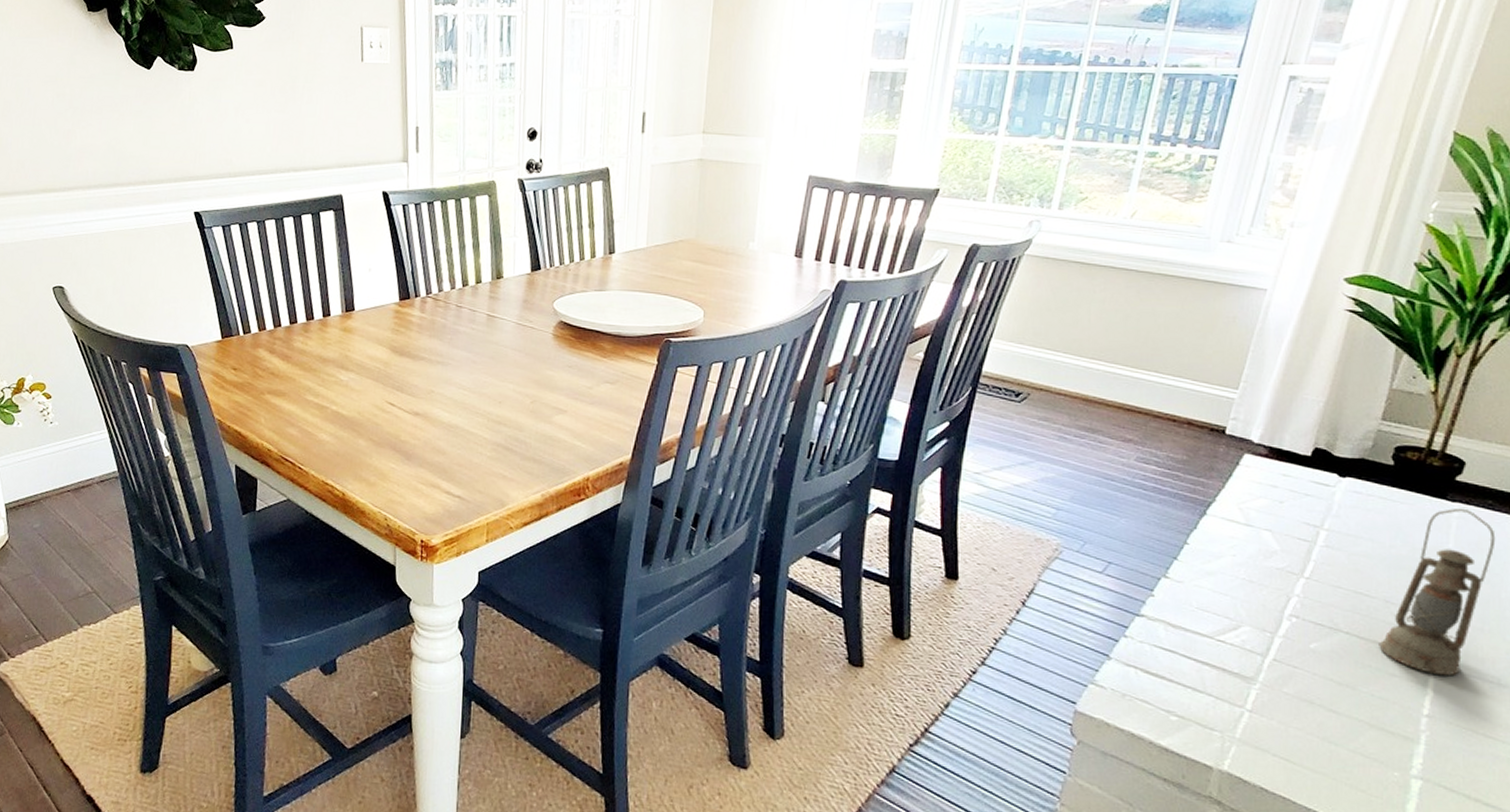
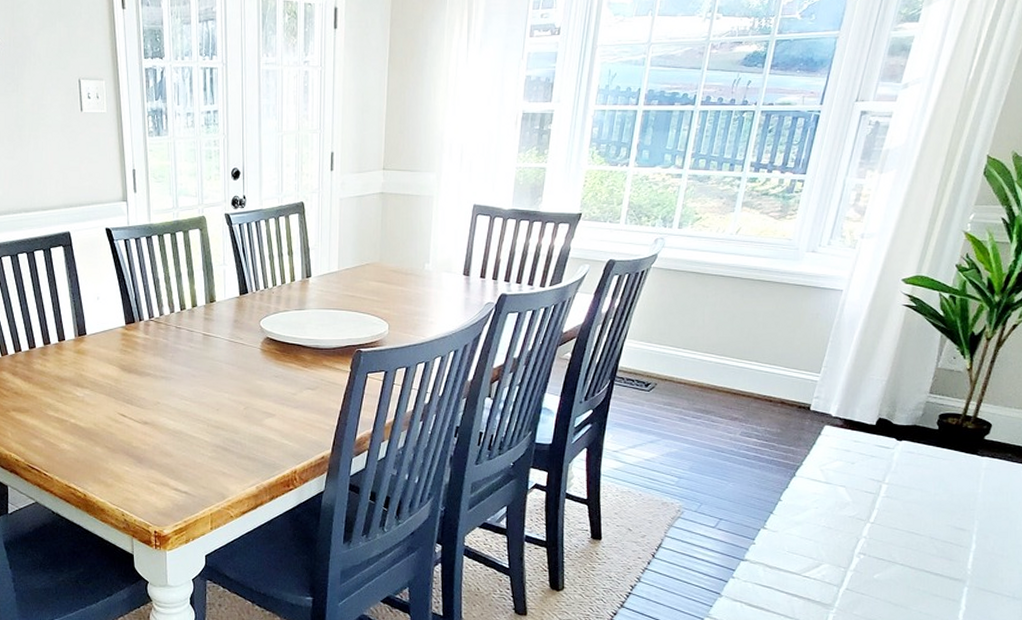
lantern: present [1379,508,1496,676] -> none [925,461,1013,594]

